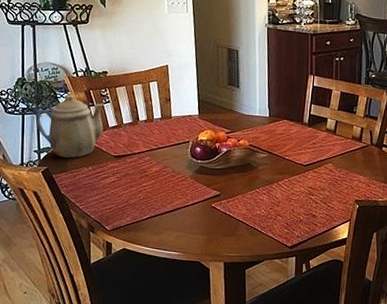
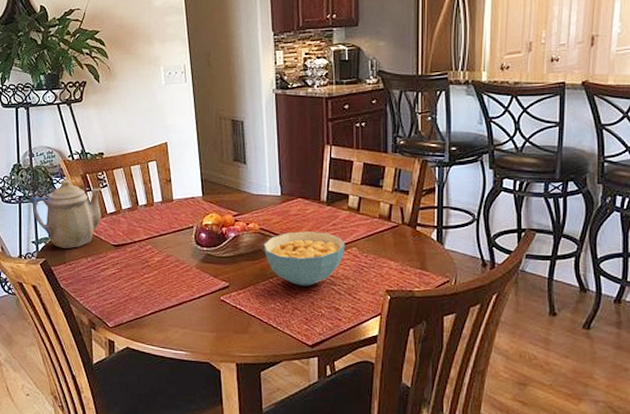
cereal bowl: none [252,148,322,196] -> present [263,231,345,286]

